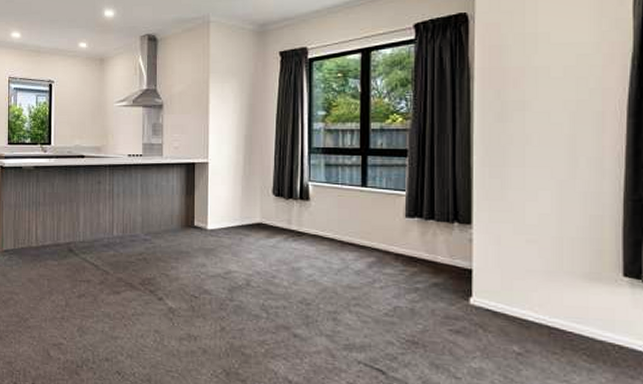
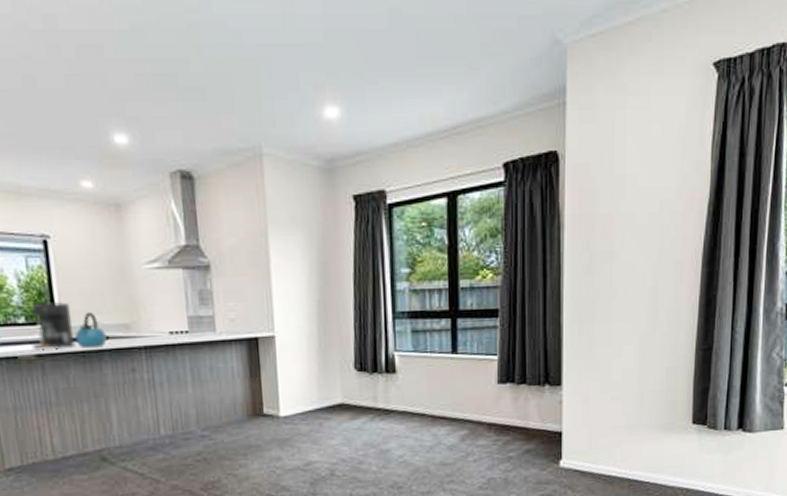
coffee maker: none [32,128,61,164] -> present [31,301,76,351]
kettle: none [61,137,83,164] -> present [75,312,107,349]

